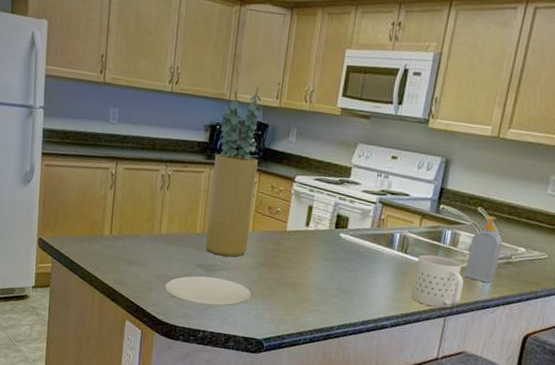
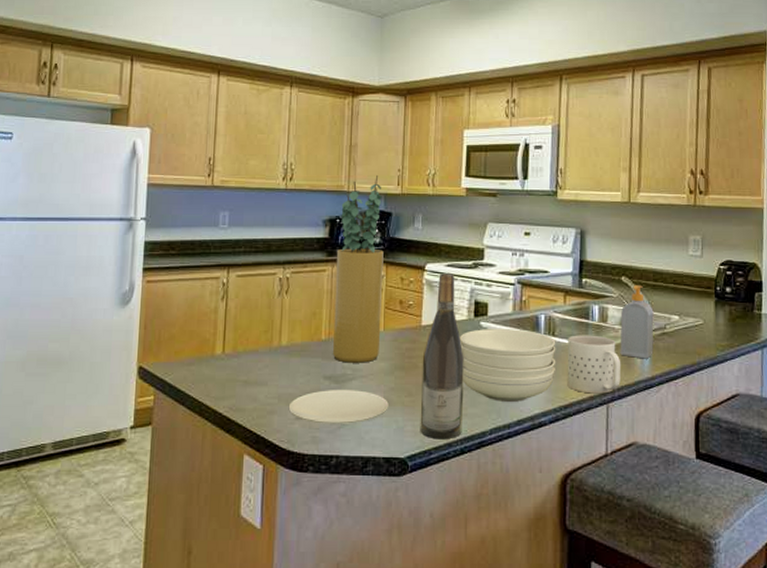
wine bottle: none [276,186,323,329] -> present [420,273,465,440]
bowl: none [318,239,407,306] -> present [460,329,556,402]

